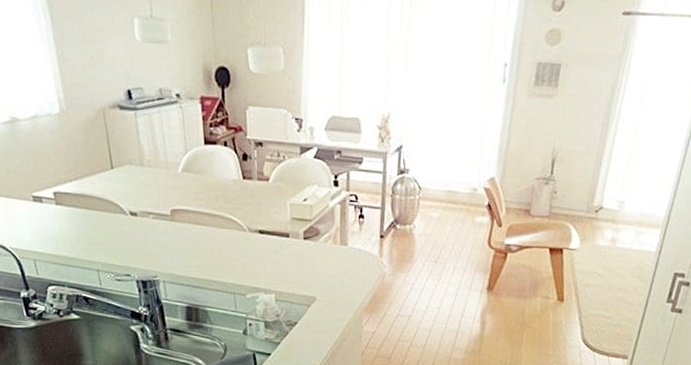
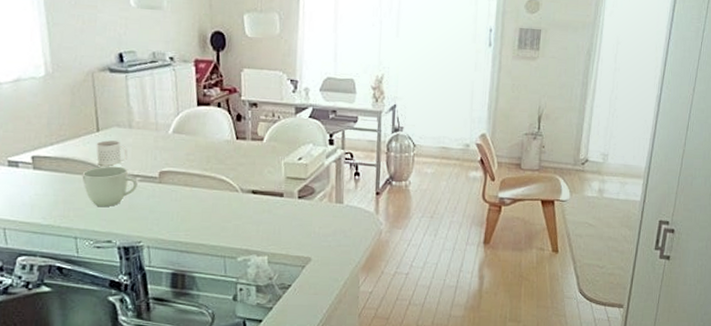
cup: none [100,203,151,243] -> present [82,166,138,207]
mug: none [111,178,141,203] -> present [96,140,128,166]

